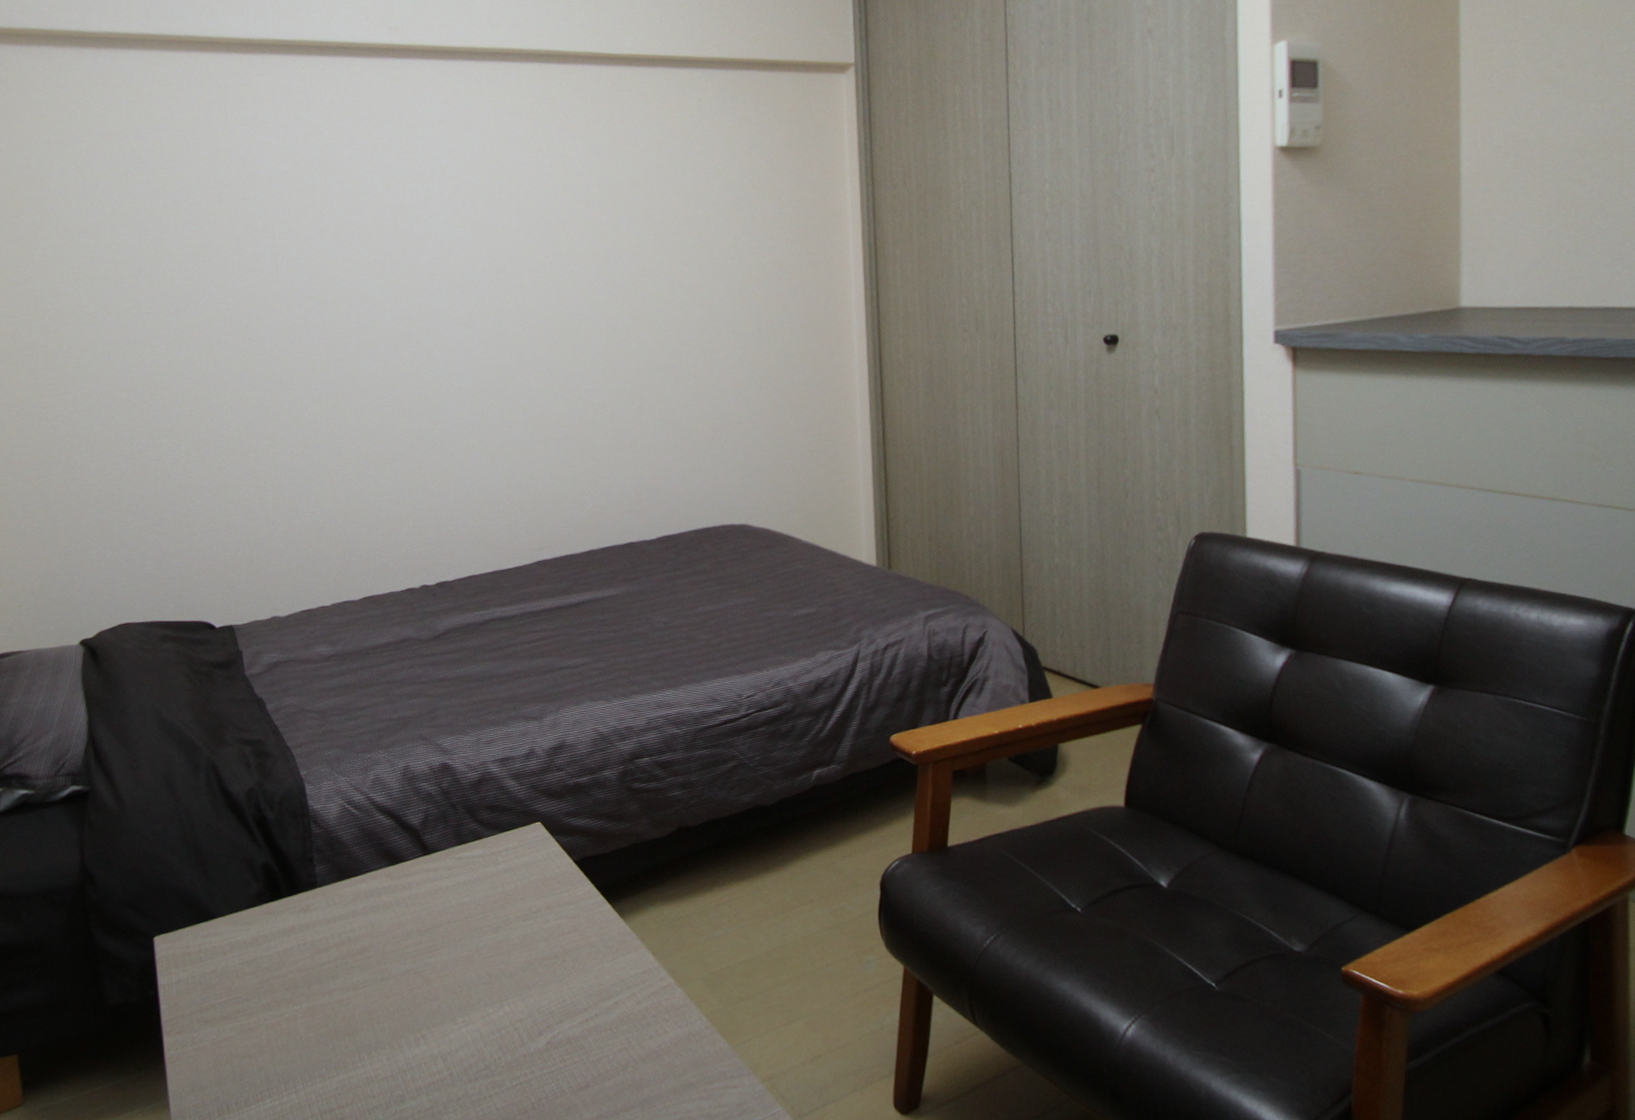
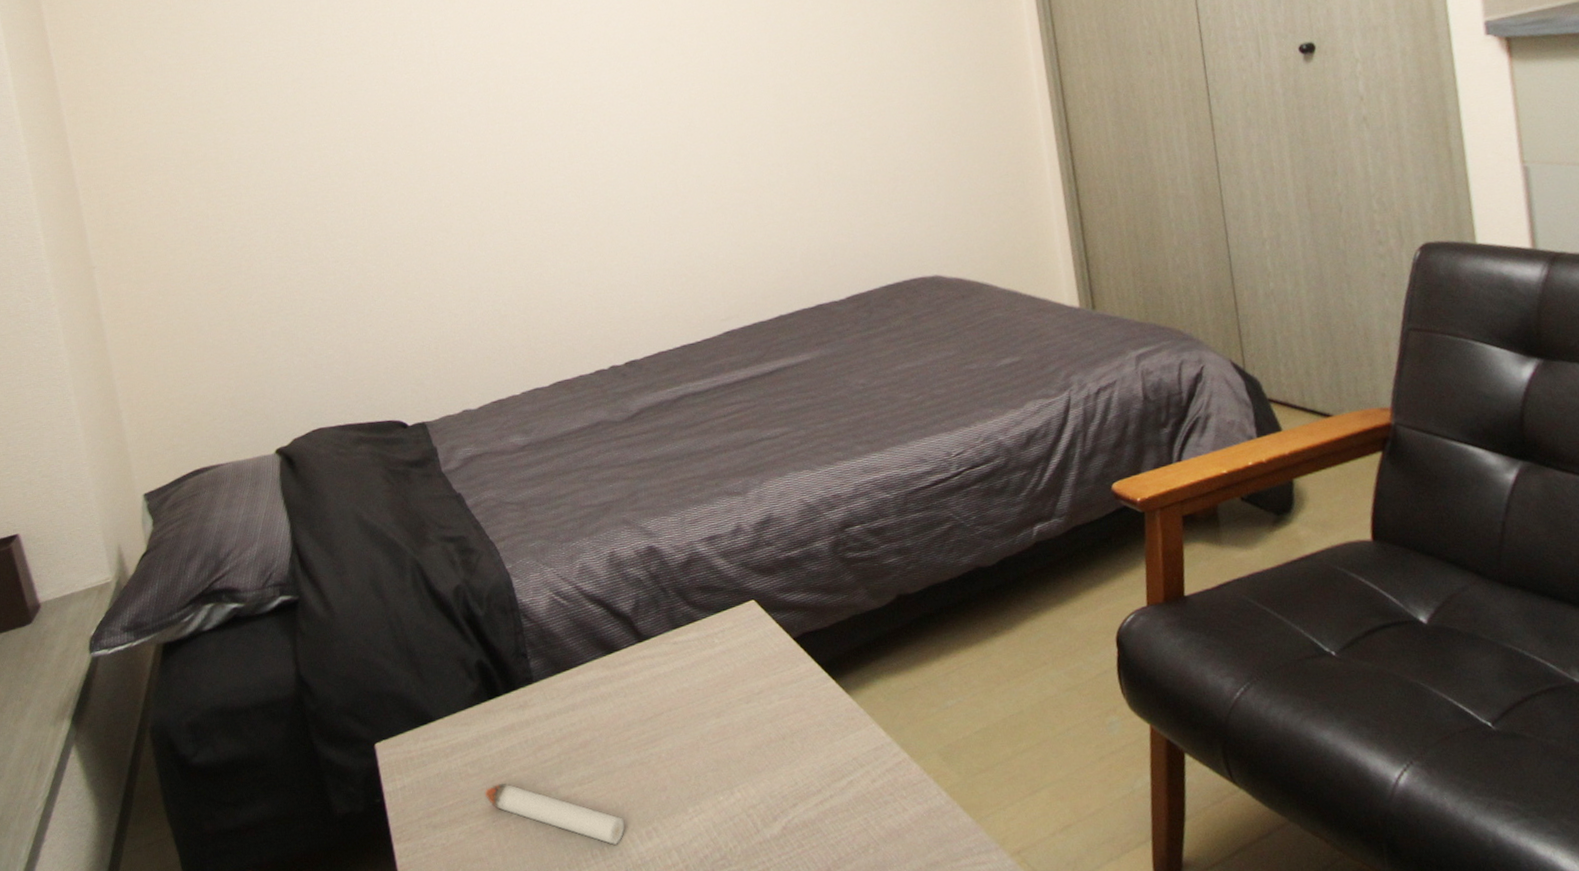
candle: none [259,983,394,1049] -> present [484,783,625,845]

